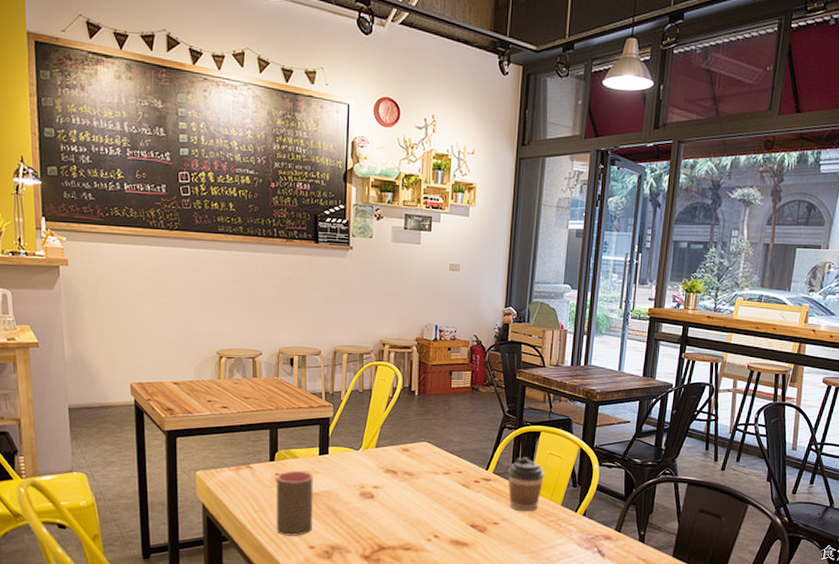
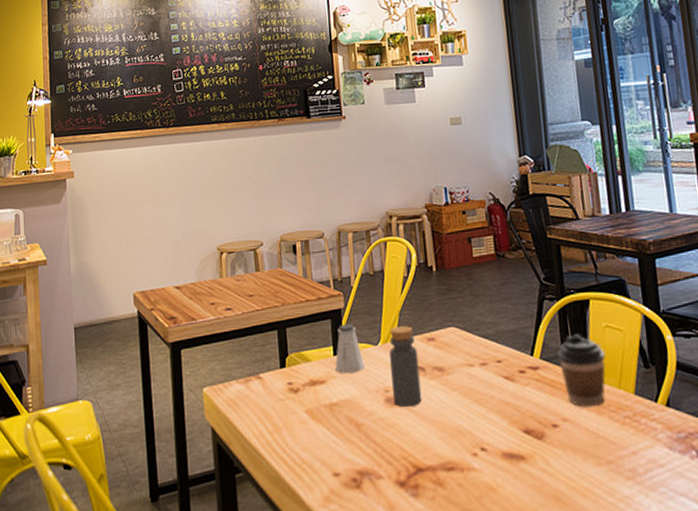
cup: present [276,471,313,536] -> none [289,377,335,461]
saltshaker: none [320,431,345,470] -> present [335,324,364,373]
bottle: none [366,437,393,500] -> present [389,326,422,407]

